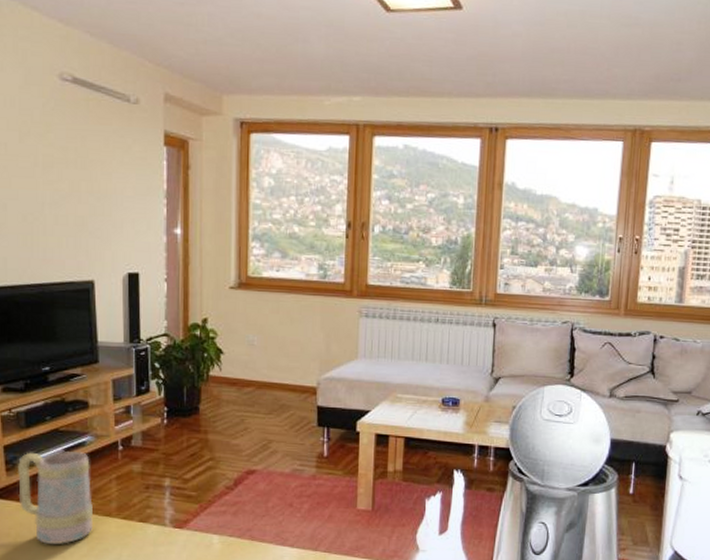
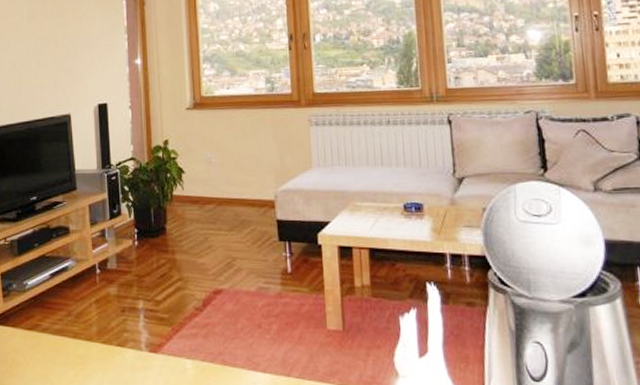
mug: present [17,451,94,544] -> none [11,275,78,370]

